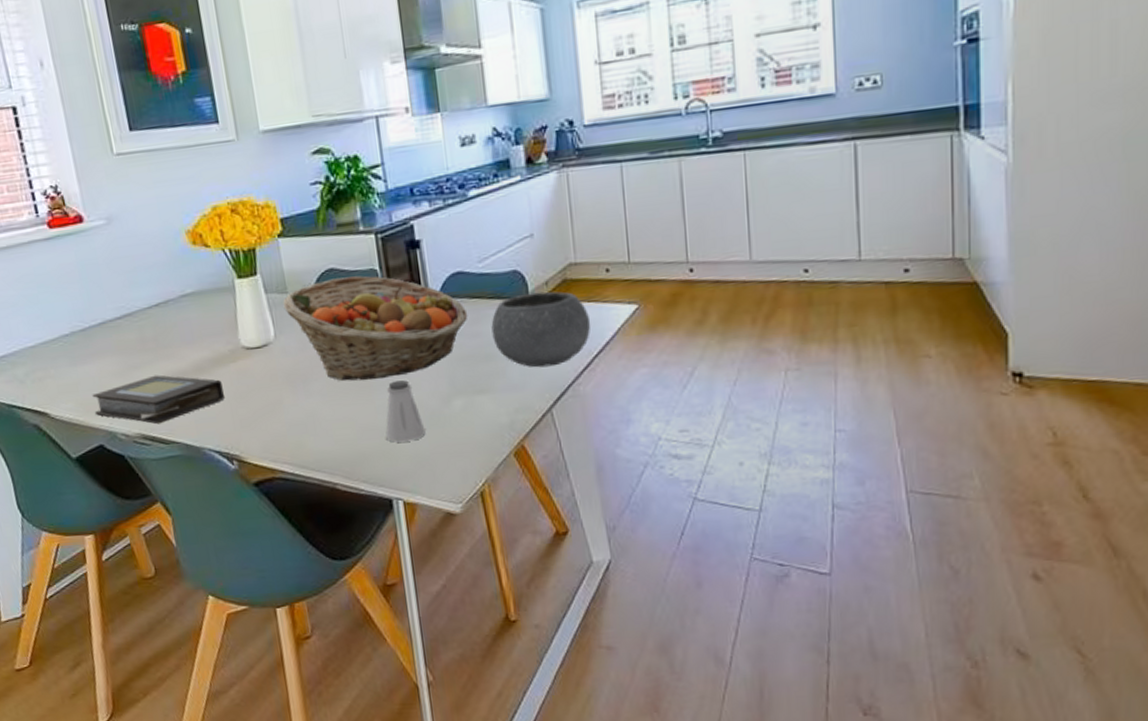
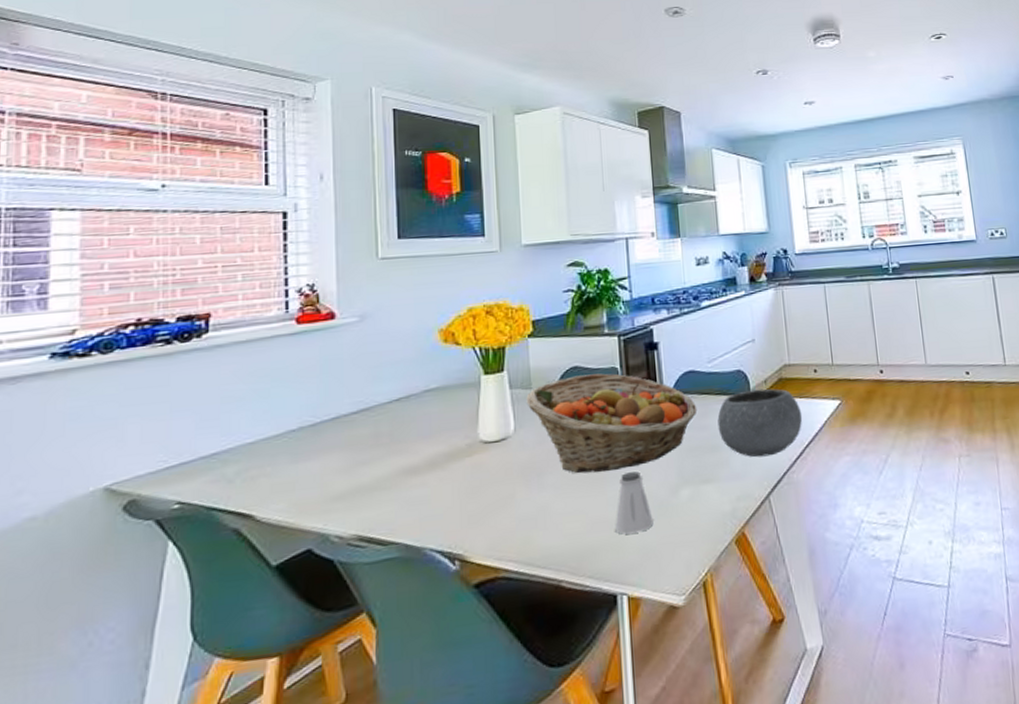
book: present [92,375,226,425] -> none [309,470,456,524]

